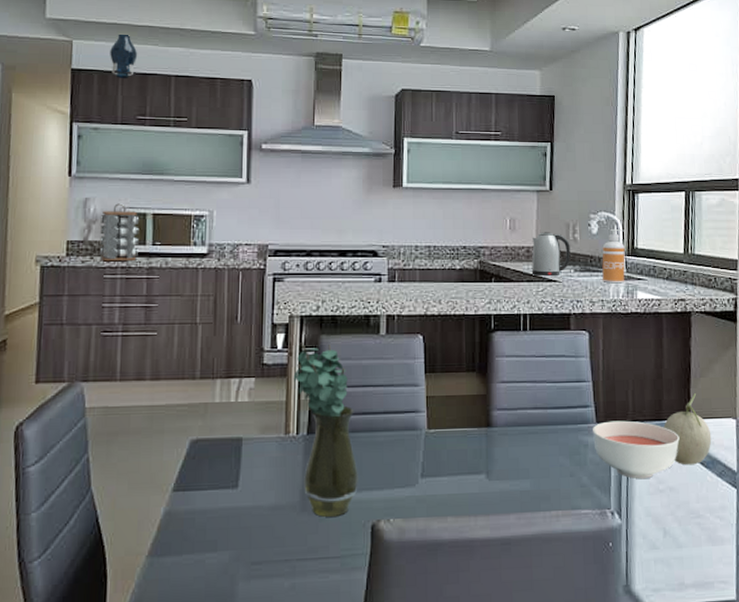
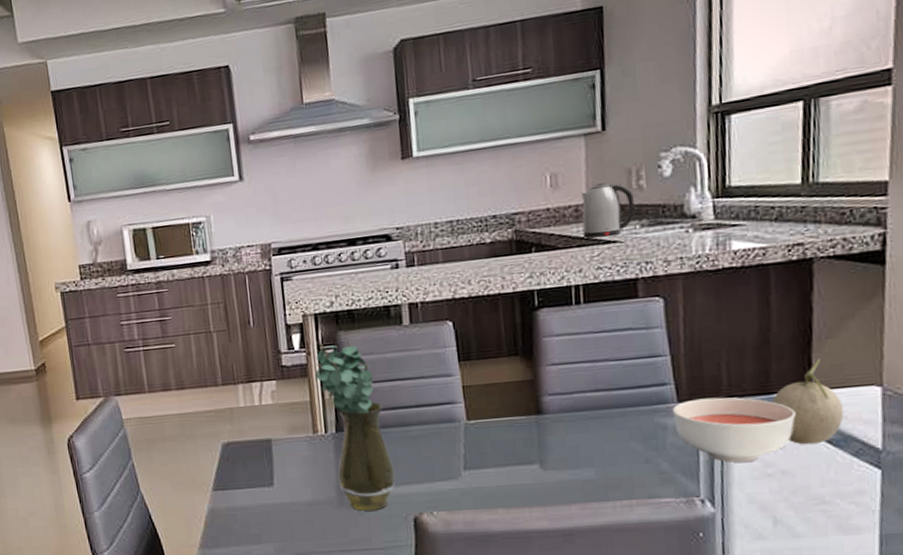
spice rack: present [99,203,140,262] -> none [105,221,145,281]
vase: present [110,35,138,79] -> none [83,43,111,92]
soap dispenser: present [601,228,625,284] -> none [678,165,713,236]

